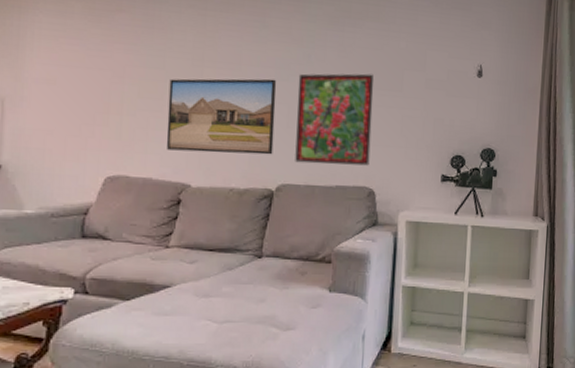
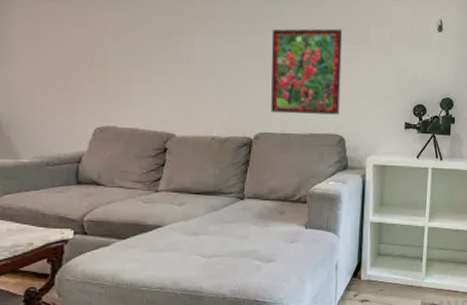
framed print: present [166,78,277,155] -> none [150,34,252,106]

